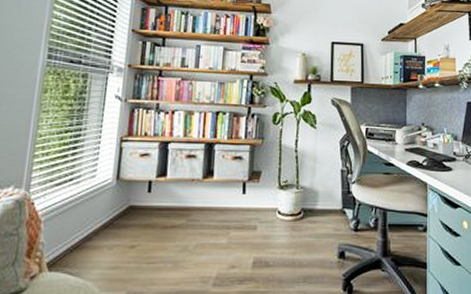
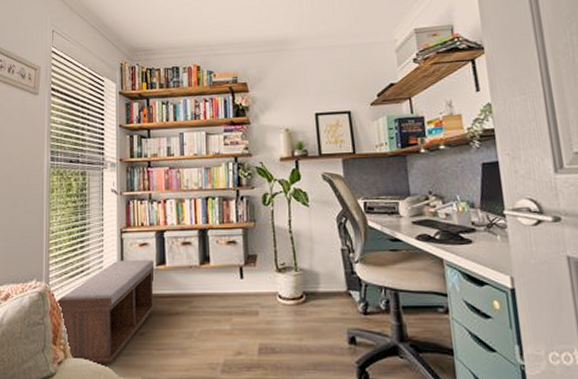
bench: none [36,169,155,278] -> present [57,259,155,364]

